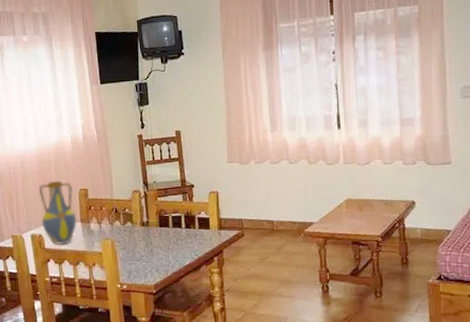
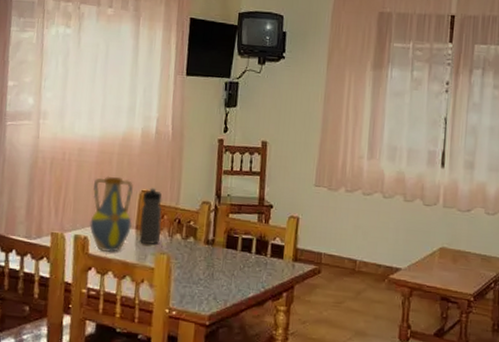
water bottle: none [82,185,103,233] -> present [139,187,162,245]

